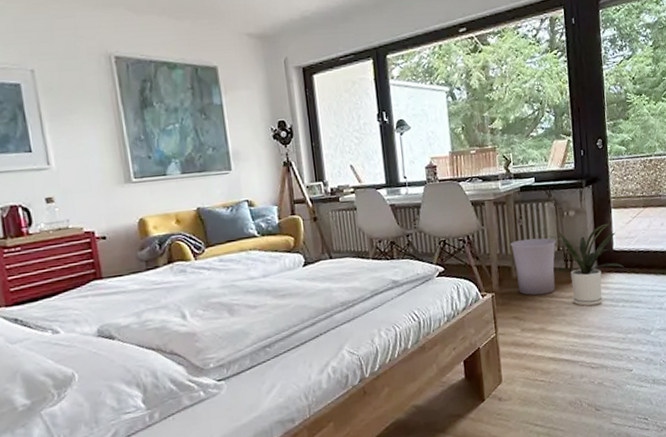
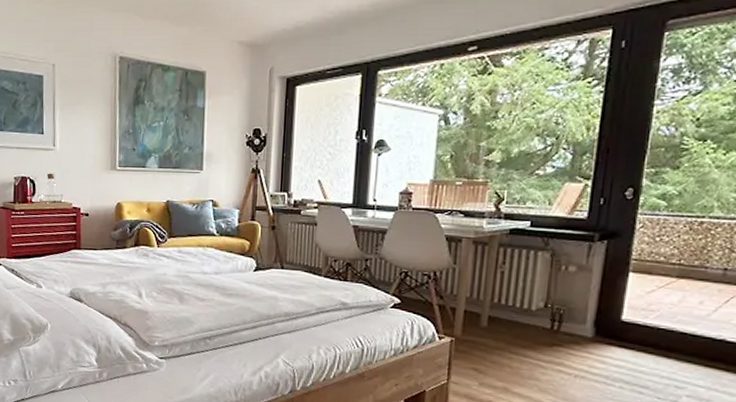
waste bin: present [510,238,557,295] -> none [484,287,545,353]
house plant: present [545,222,624,307] -> none [531,287,632,379]

